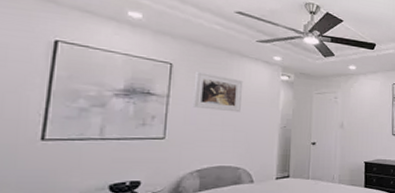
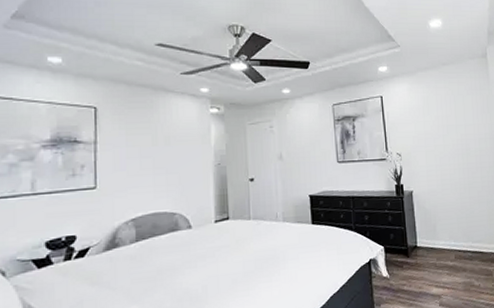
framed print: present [192,71,244,113] -> none [120,112,172,153]

